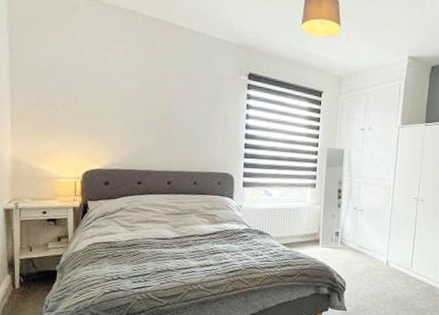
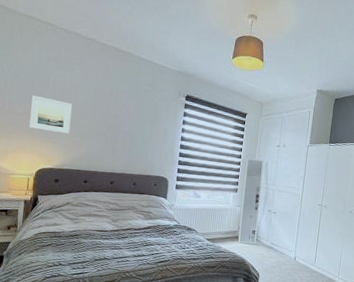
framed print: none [70,84,117,128] -> present [29,95,73,134]

